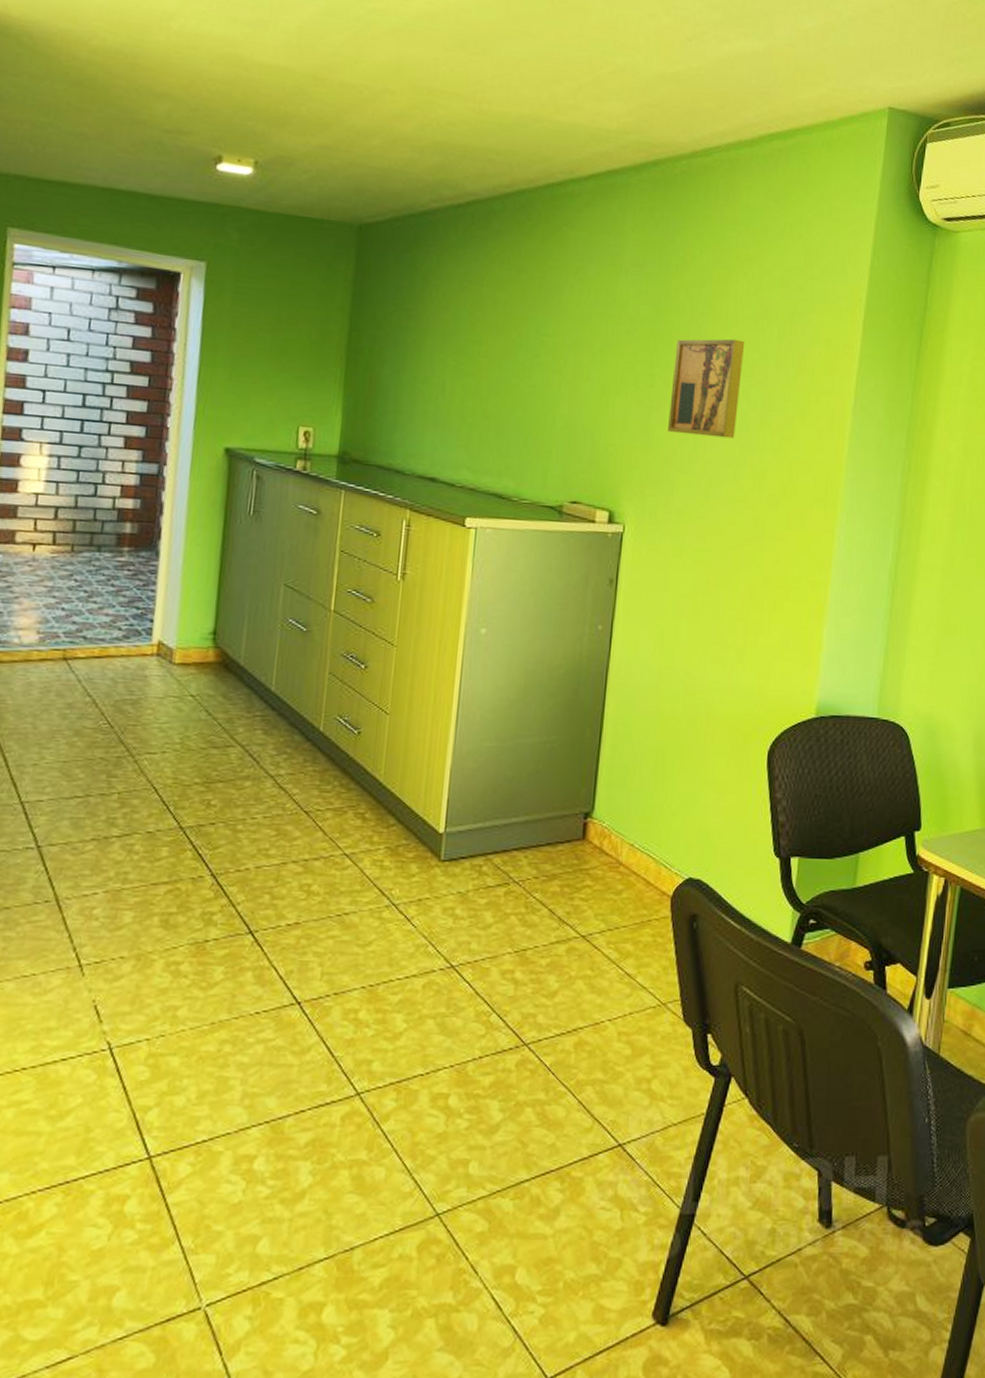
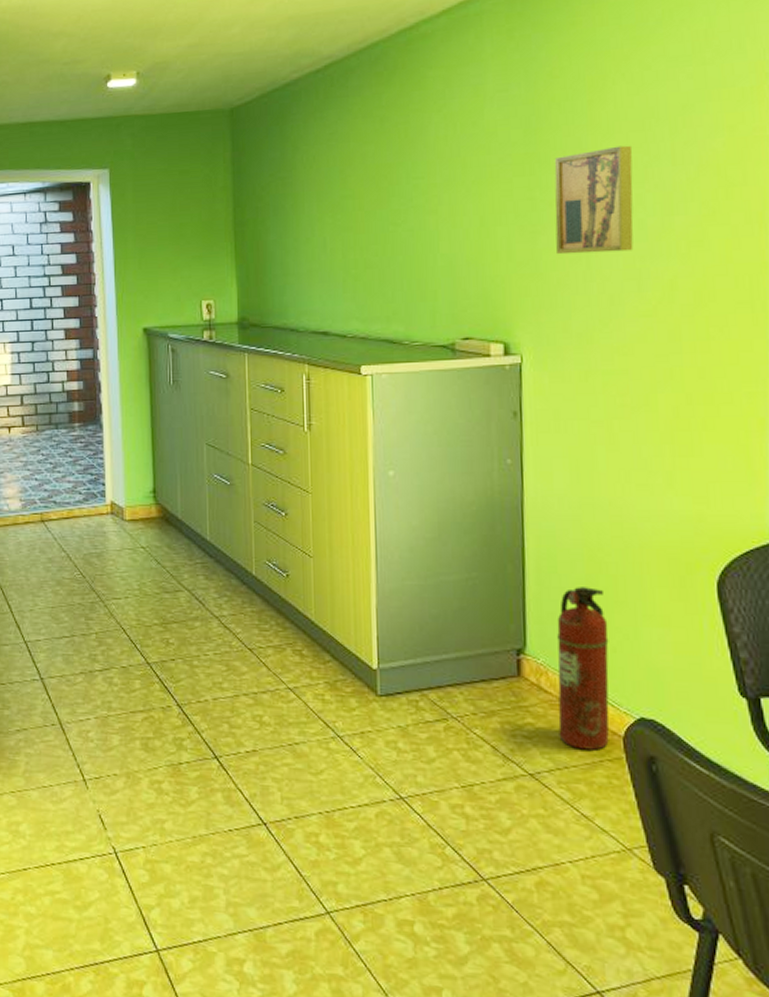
fire extinguisher: none [614,752,671,910] -> present [557,587,609,750]

